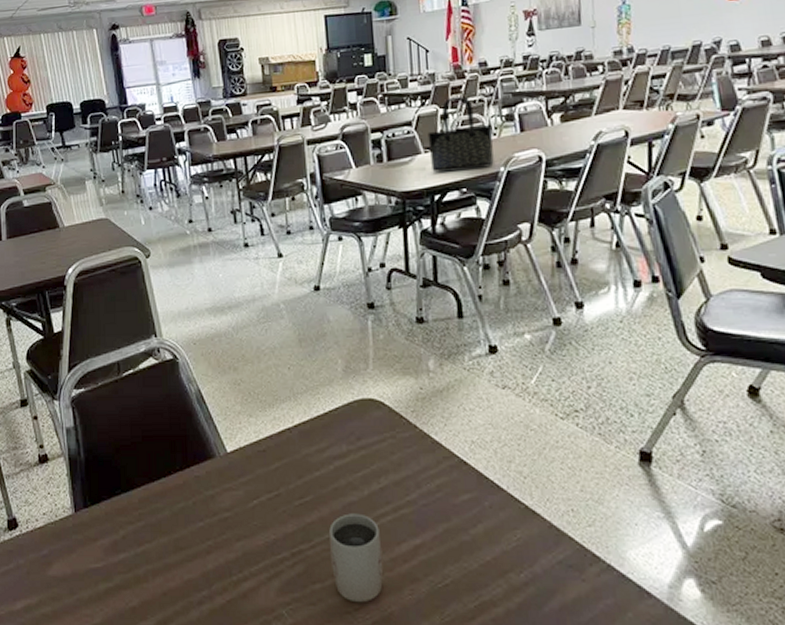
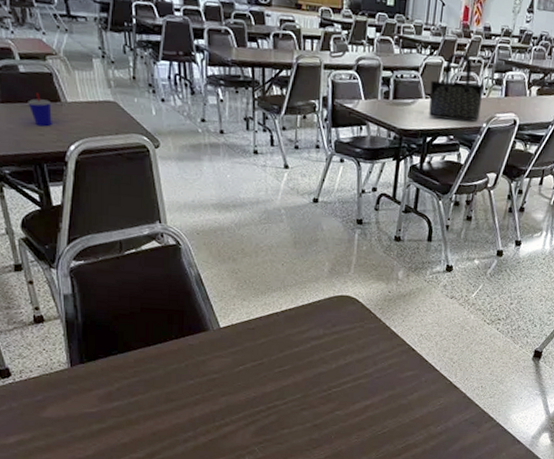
beverage cup: none [31,223,52,255] -> present [28,93,52,127]
mug: present [328,513,384,603] -> none [298,380,341,444]

